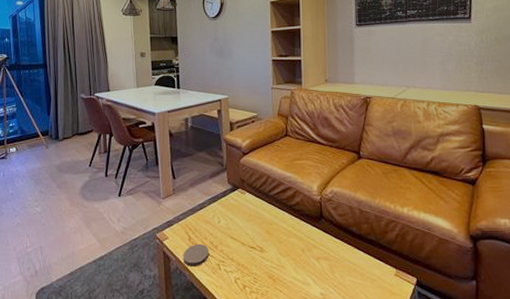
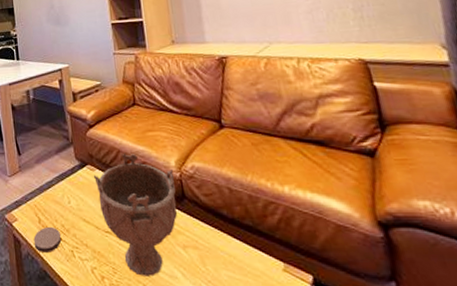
decorative bowl: none [243,178,316,284] -> present [93,153,178,277]

